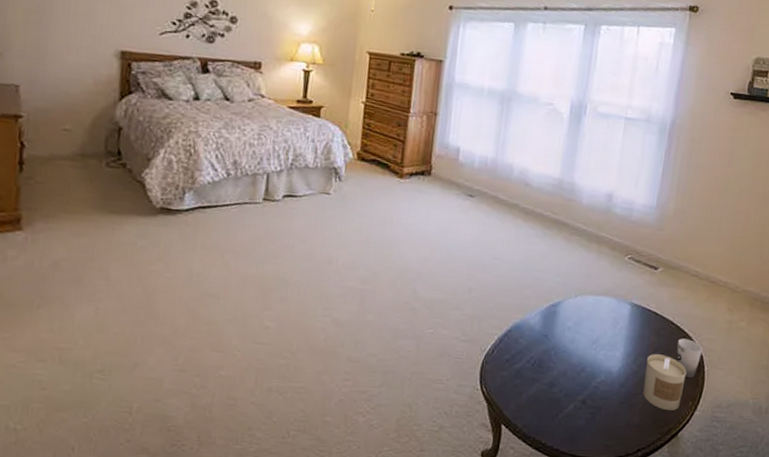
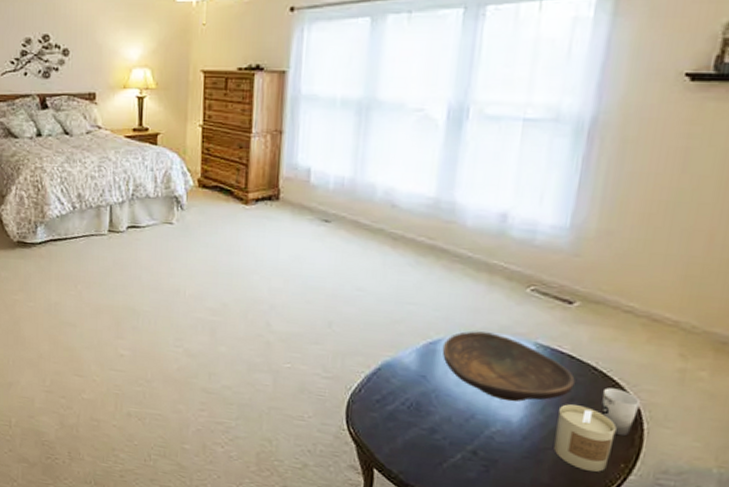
decorative bowl: none [561,294,659,355] -> present [442,331,575,402]

